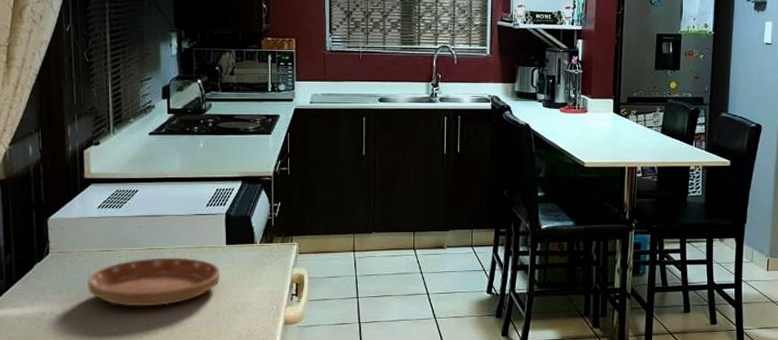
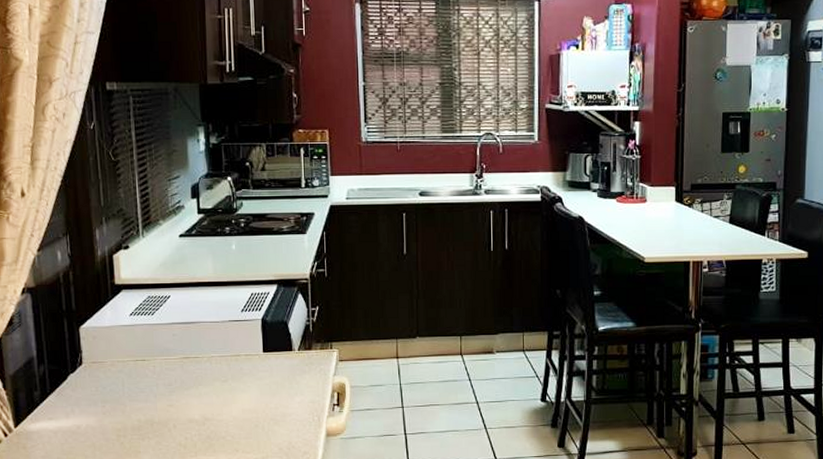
saucer: present [86,257,221,307] -> none [121,366,259,419]

